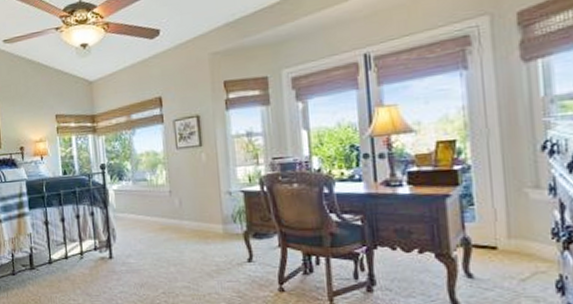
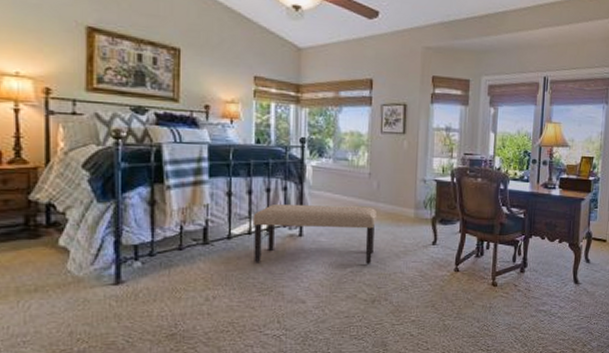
bench: none [67,225,184,286] -> present [253,203,376,264]

